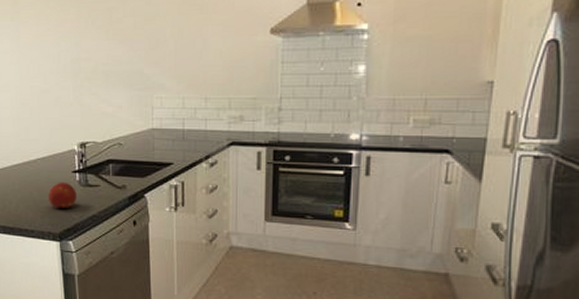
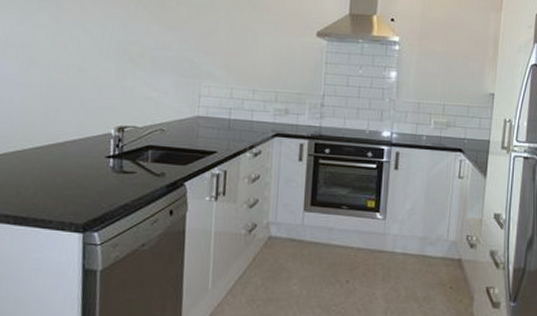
fruit: present [49,182,76,209] -> none [74,167,109,197]

